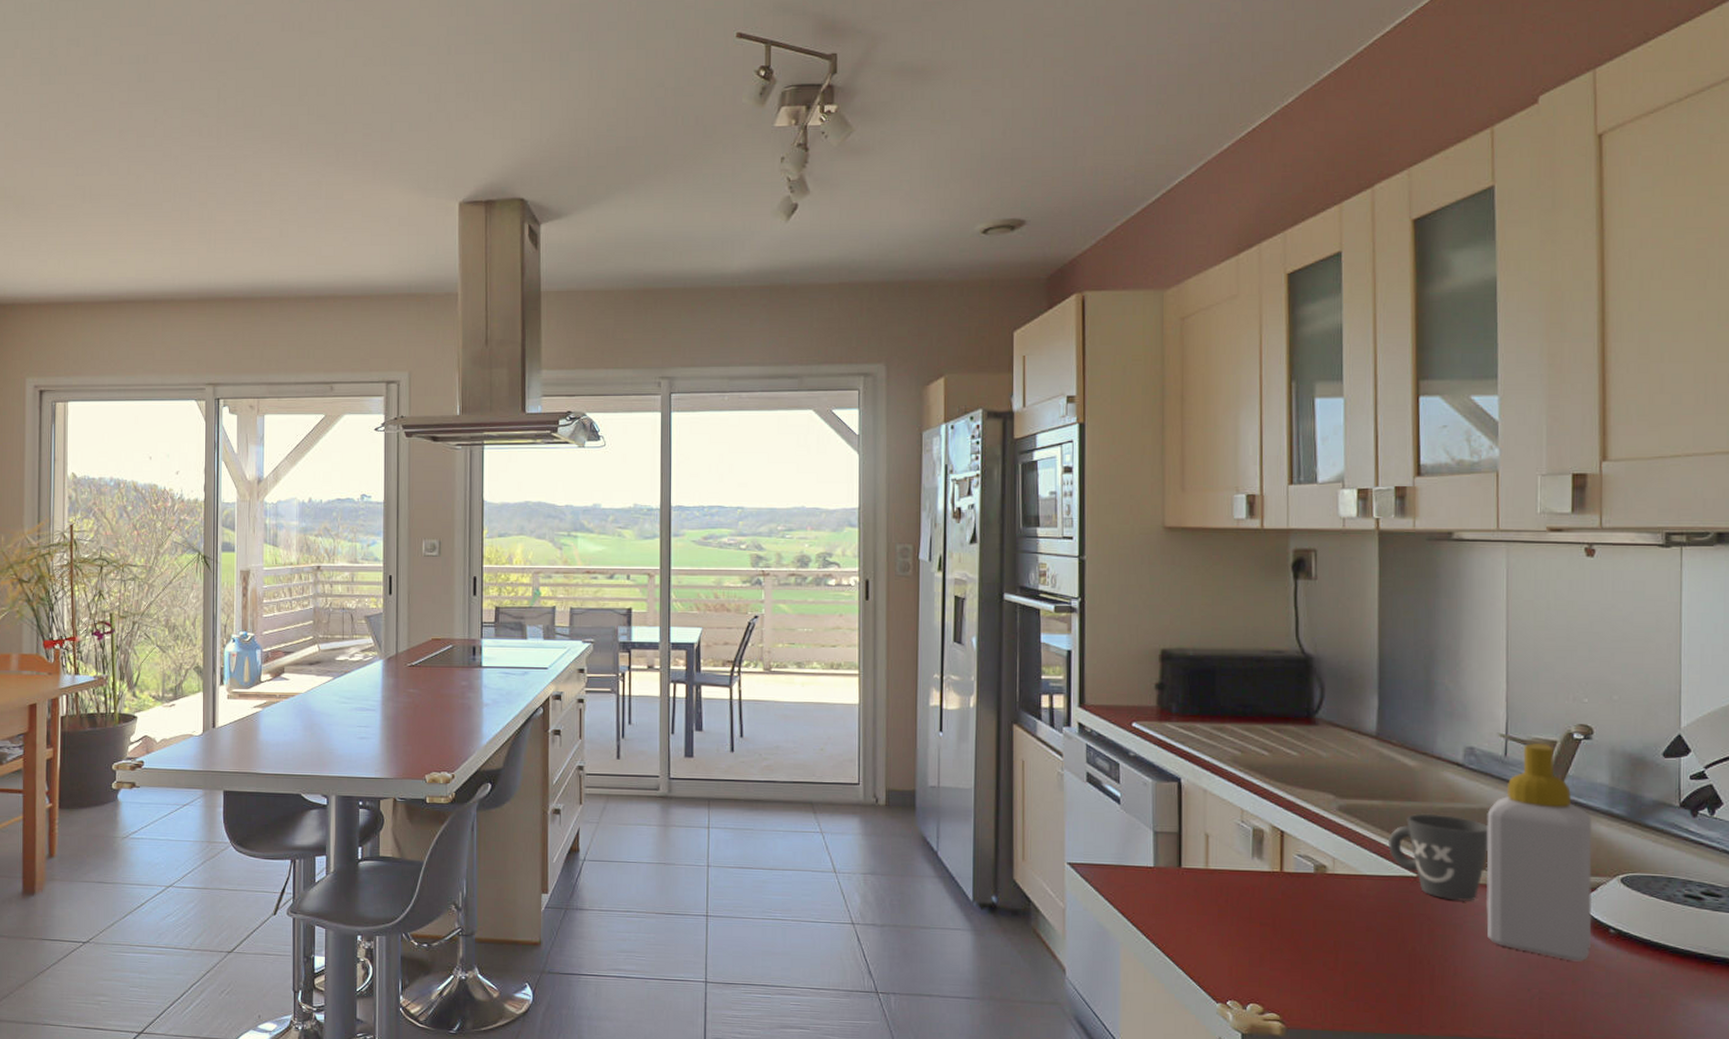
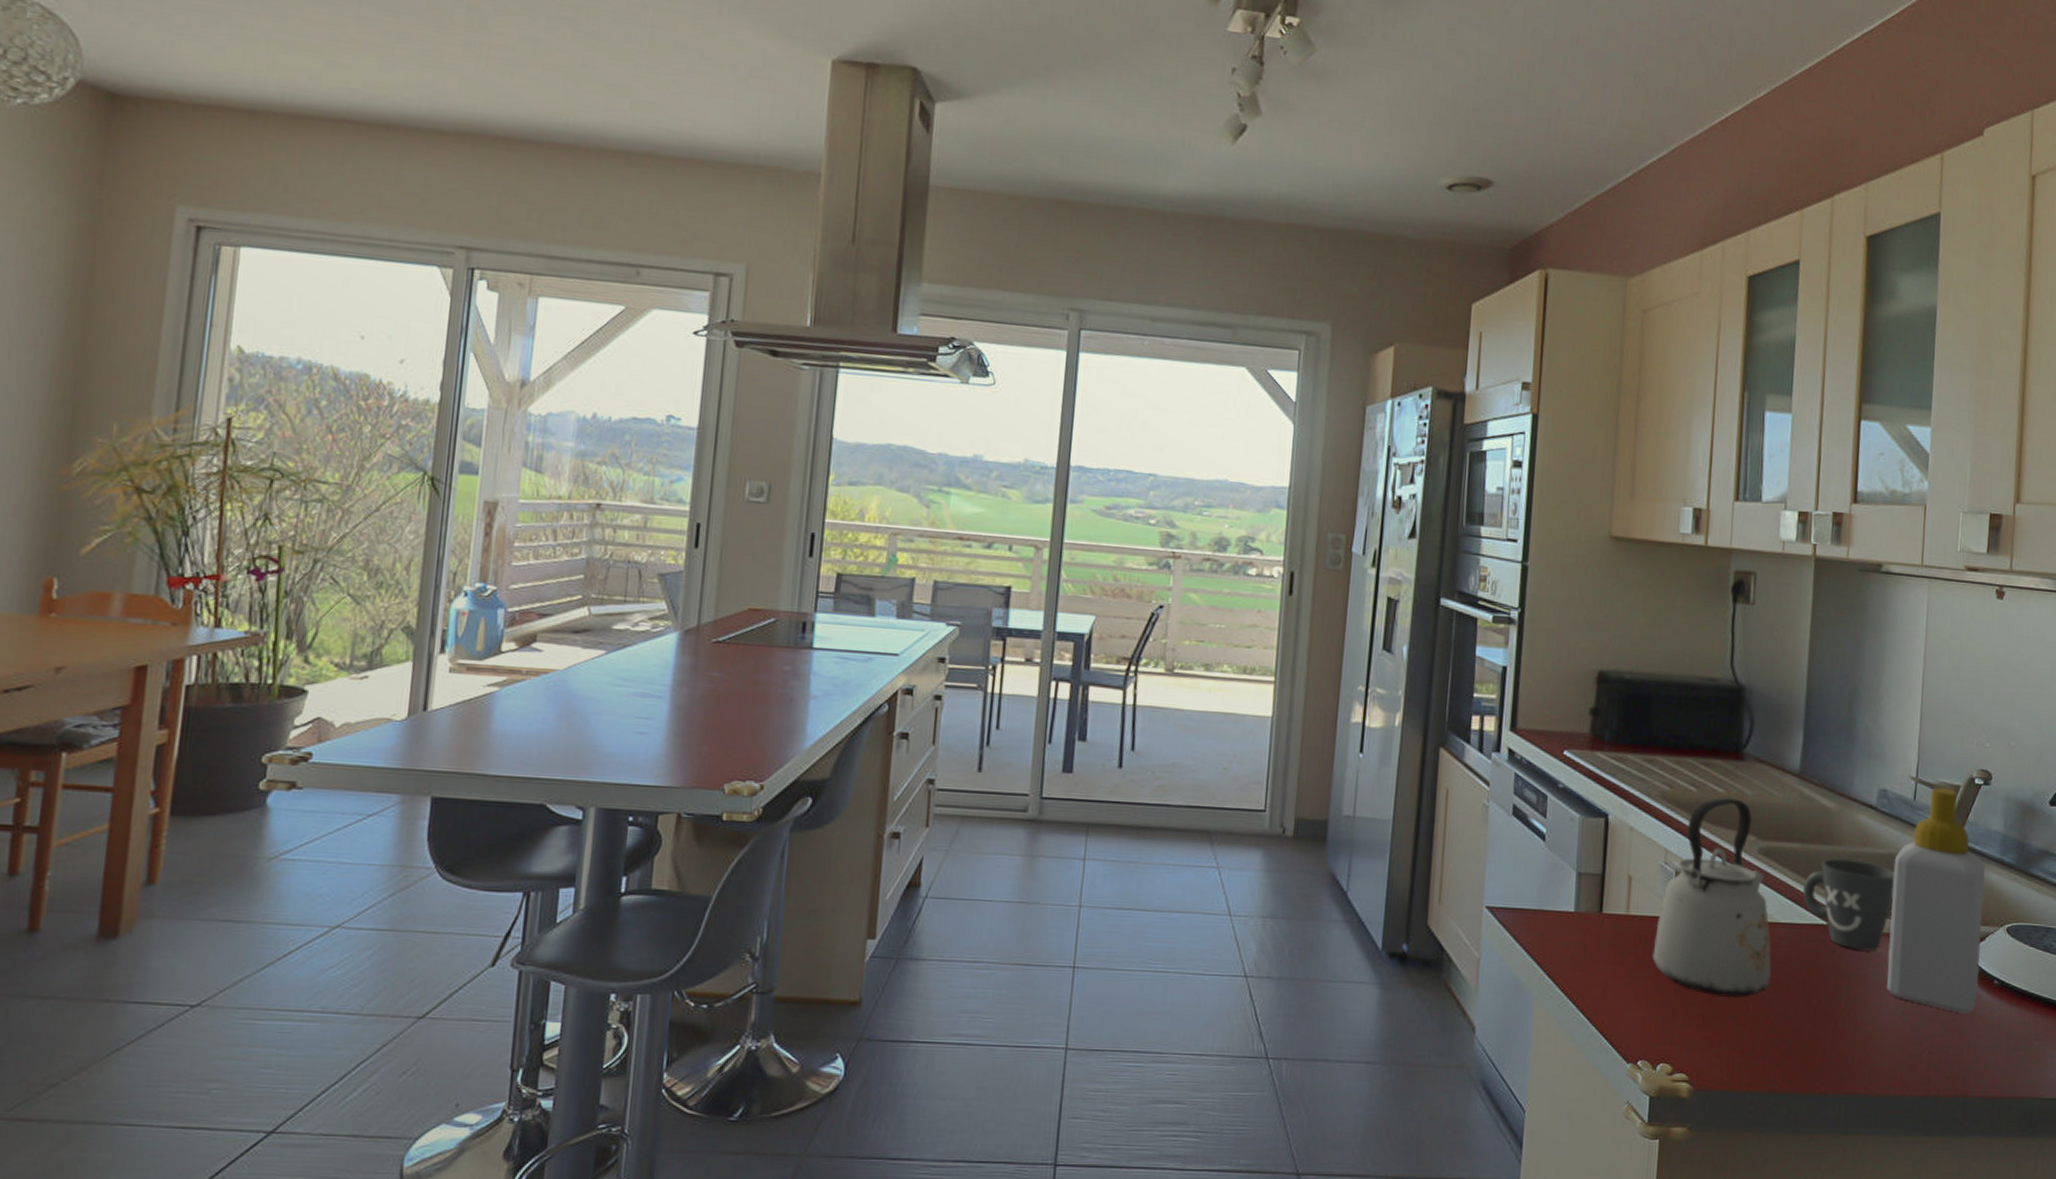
kettle: none [1235,759,1361,945] -> present [1652,797,1772,998]

